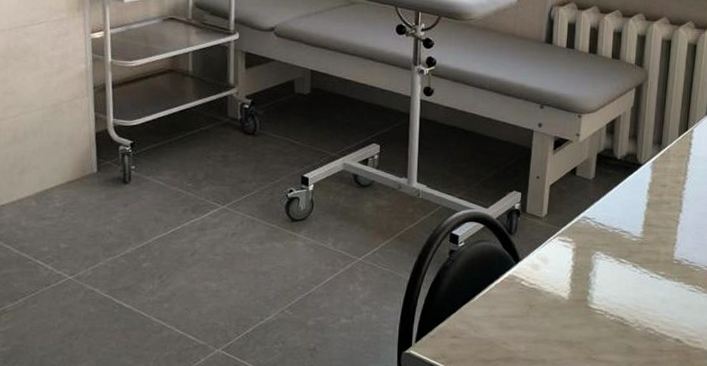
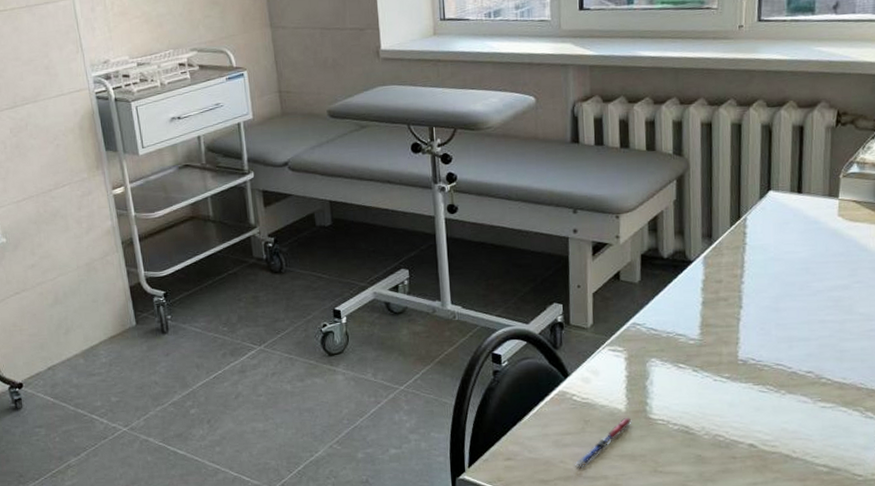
pen: none [517,305,573,350] -> present [575,417,632,468]

